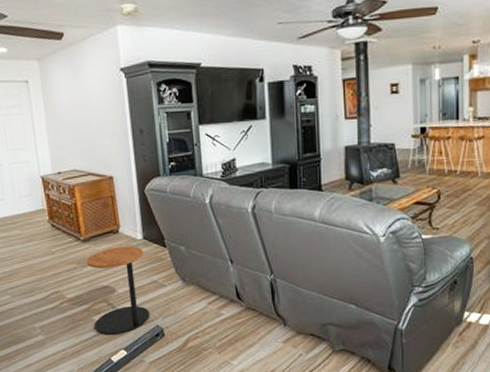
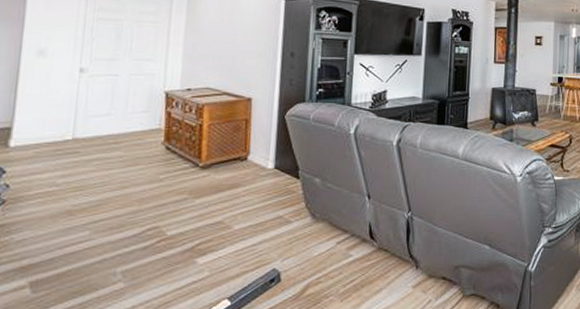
side table: present [86,246,150,335] -> none [195,176,272,281]

